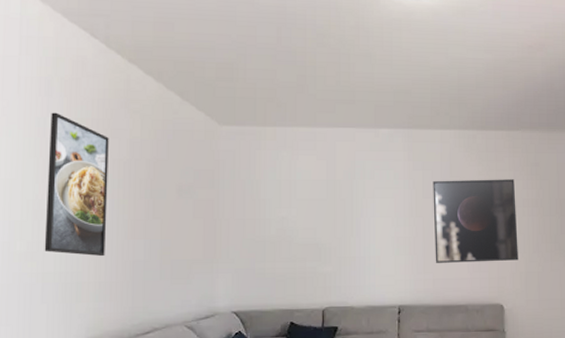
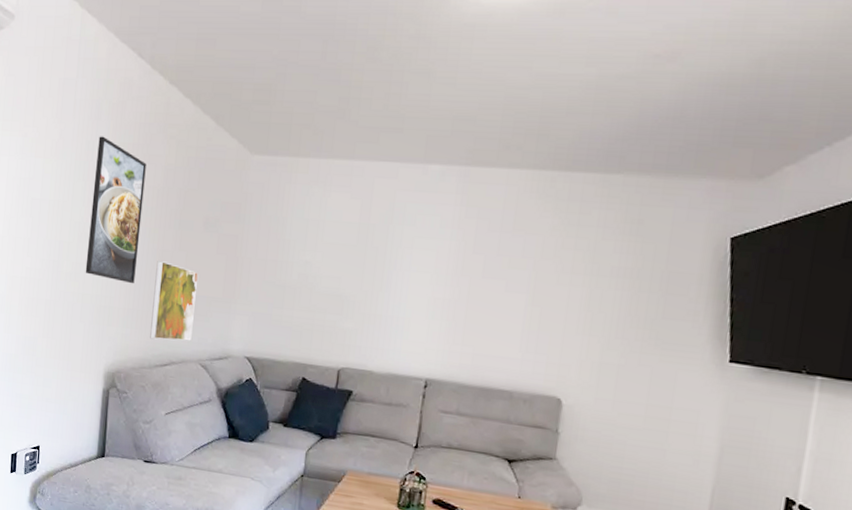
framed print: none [127,231,175,309] -> present [150,261,198,341]
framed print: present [433,179,518,263] -> none [478,233,603,346]

